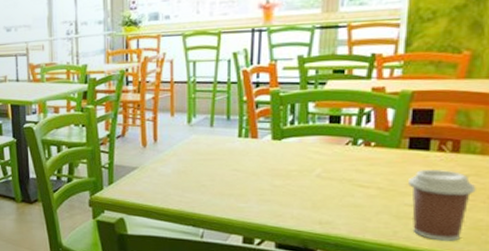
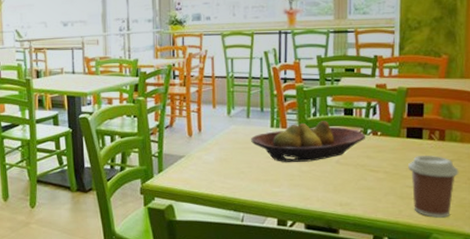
fruit bowl: none [213,130,356,175] -> present [250,121,366,162]

